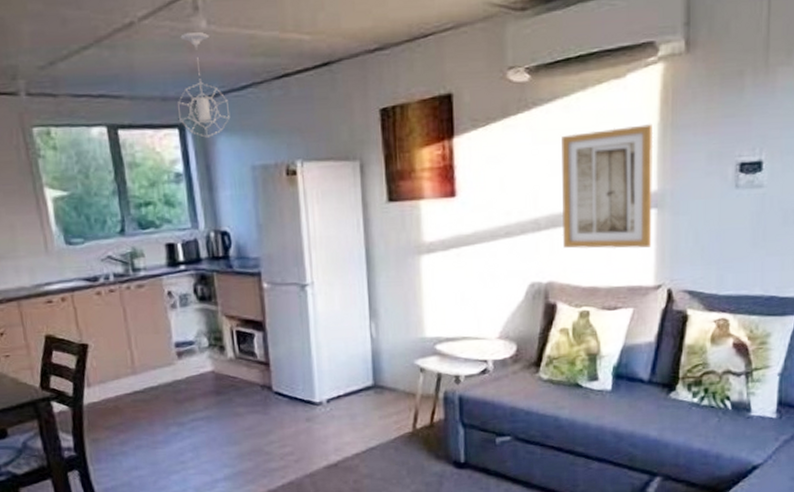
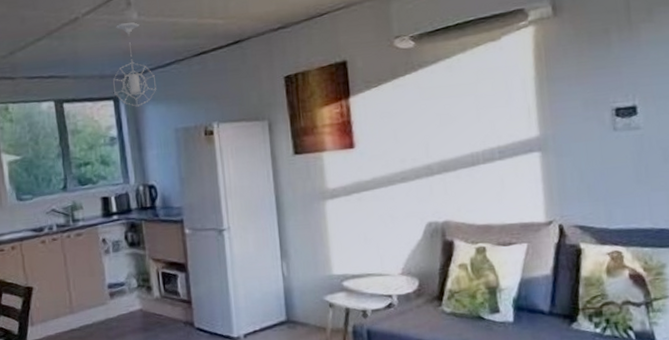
wall art: present [561,124,654,249] -> none [447,78,539,190]

